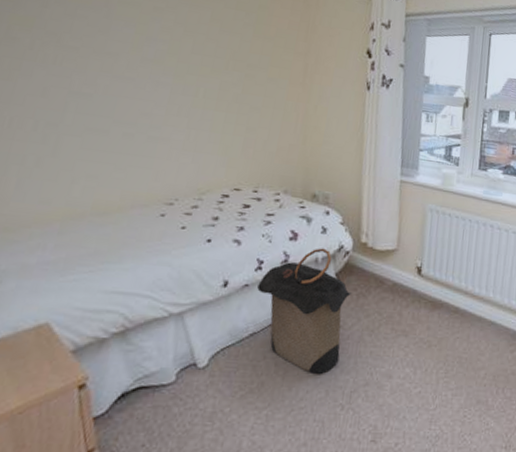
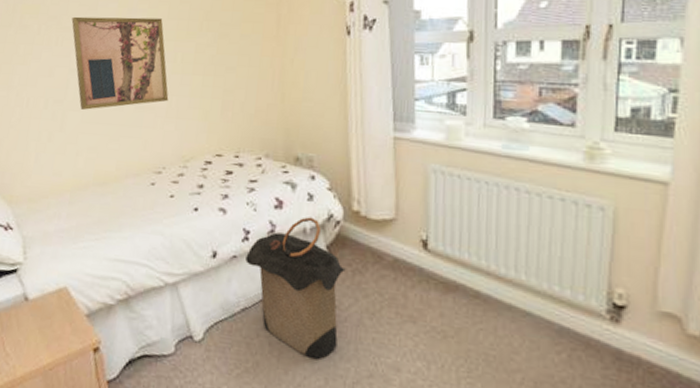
wall art: none [75,36,187,136] -> present [71,16,169,110]

